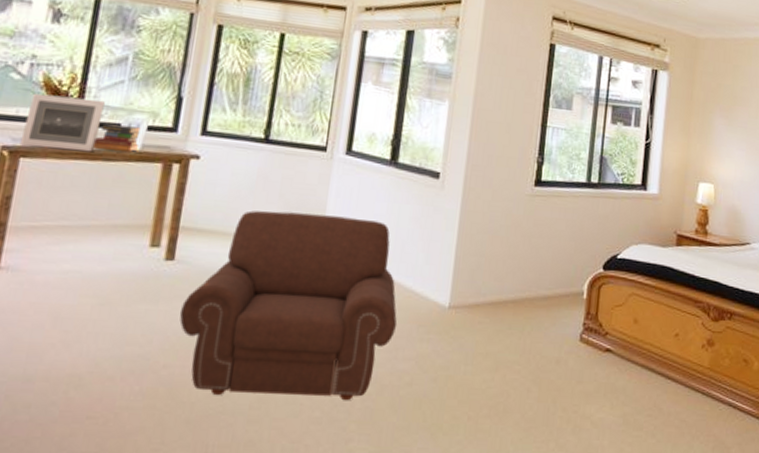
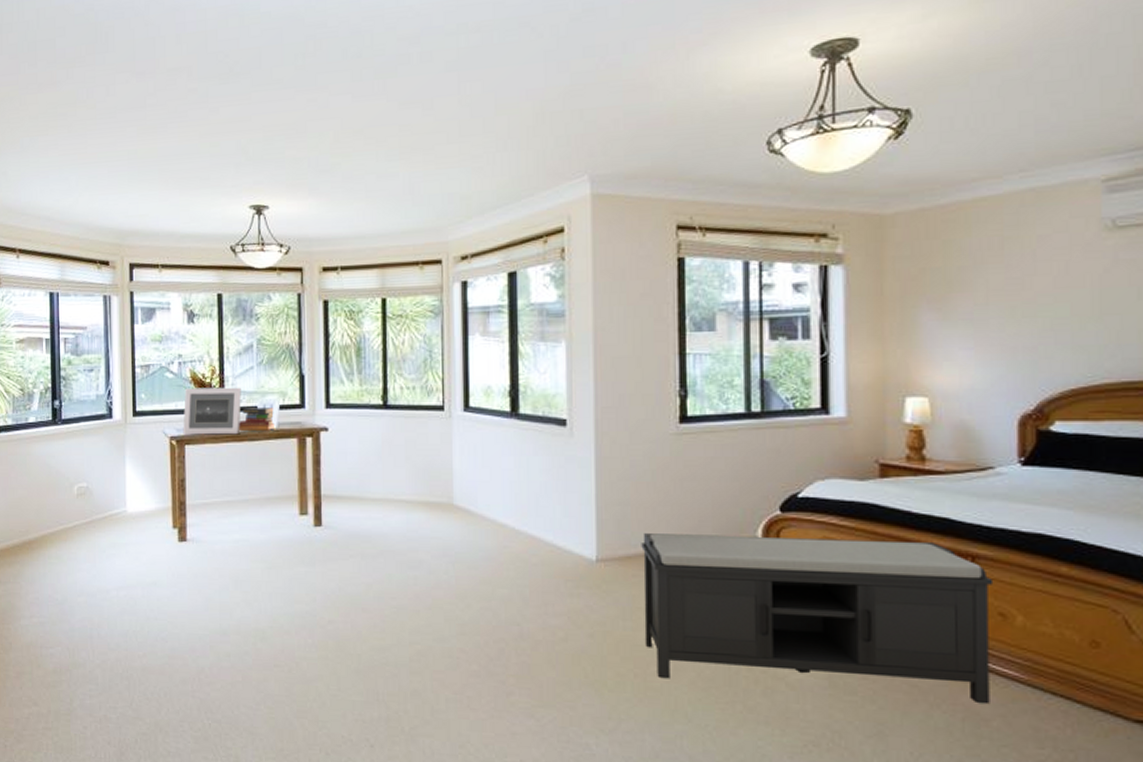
armchair: present [179,210,398,401] -> none [334,474,543,656]
bench: none [481,283,743,434] -> present [641,533,994,703]

